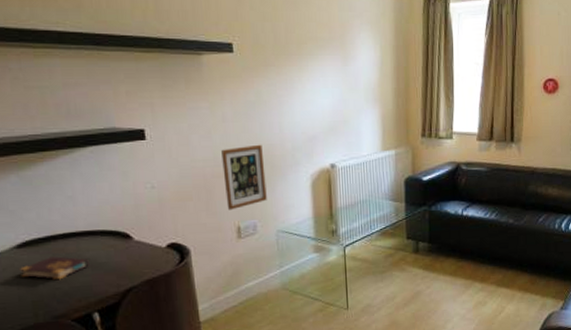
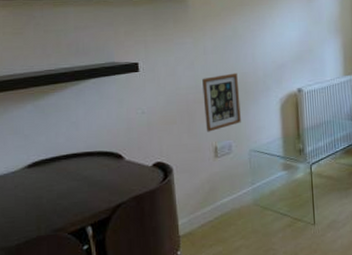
book: present [18,256,89,280] -> none [28,175,86,197]

